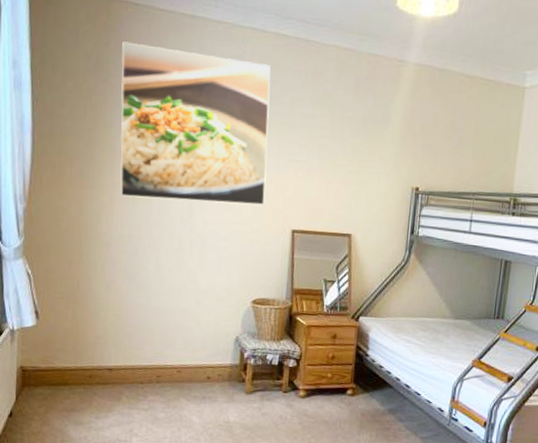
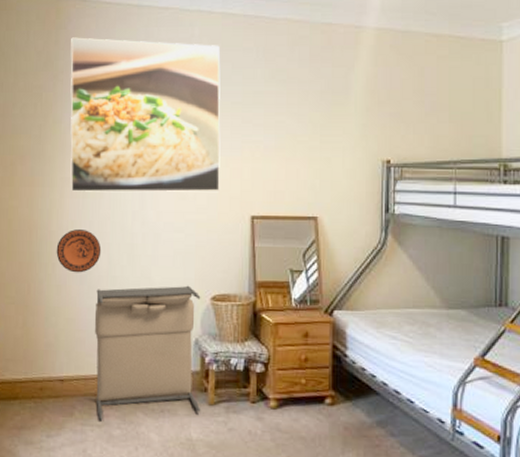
decorative plate: none [105,232,150,273] -> present [56,229,102,273]
laundry hamper: none [142,288,243,406] -> present [94,285,201,421]

